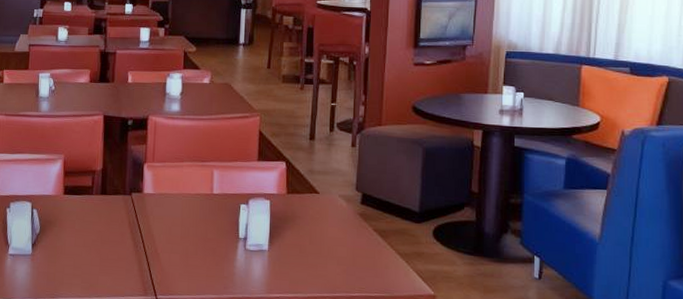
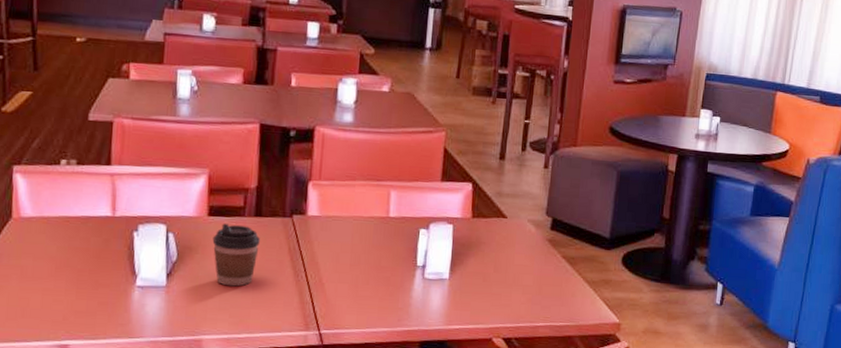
coffee cup: none [67,201,105,256] -> present [212,223,260,287]

